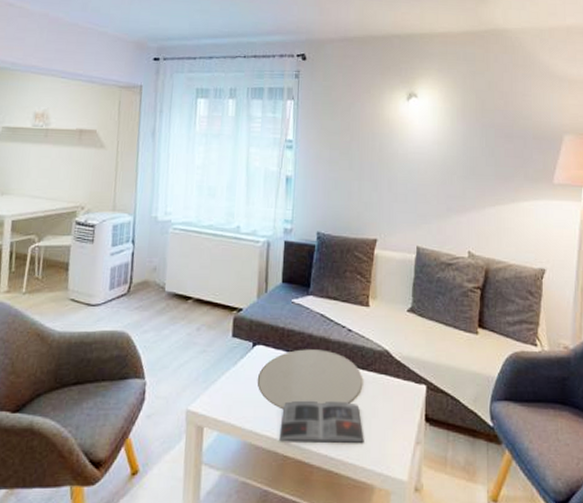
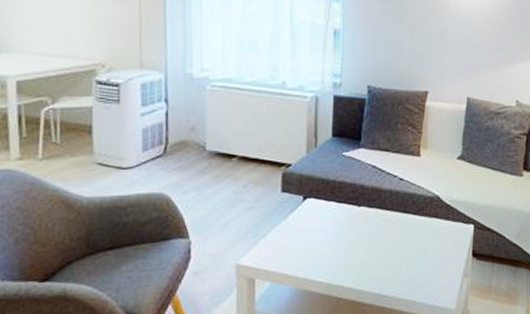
decorative tray: present [258,349,363,410] -> none [310,199,415,257]
magazine: present [279,400,364,443] -> none [333,244,415,285]

